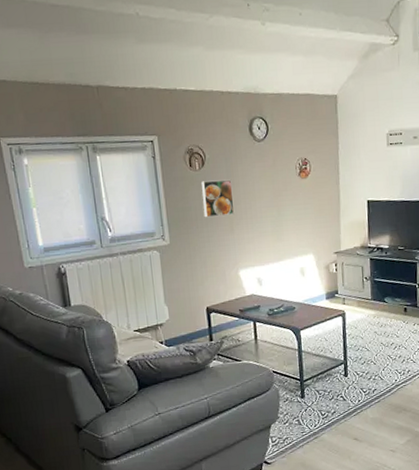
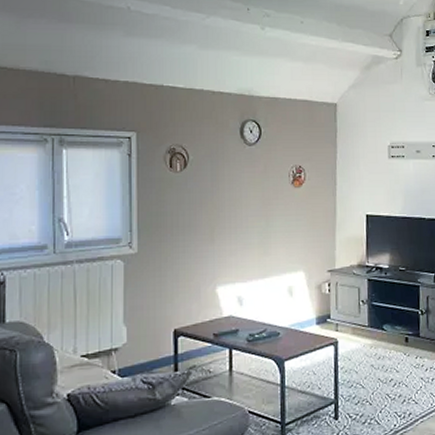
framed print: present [201,179,235,218] -> none [180,183,217,225]

